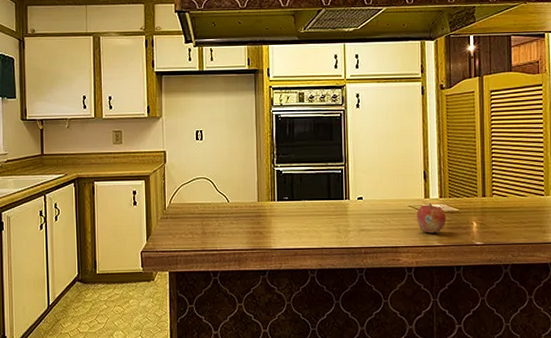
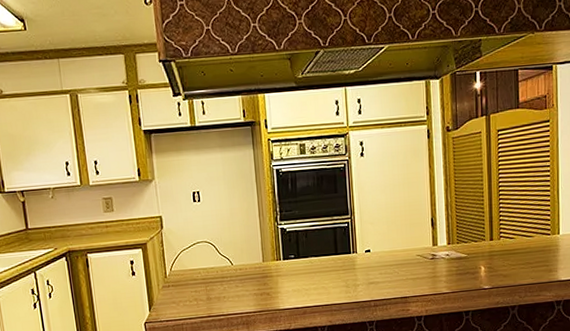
fruit: present [416,203,447,233] -> none [425,251,455,281]

